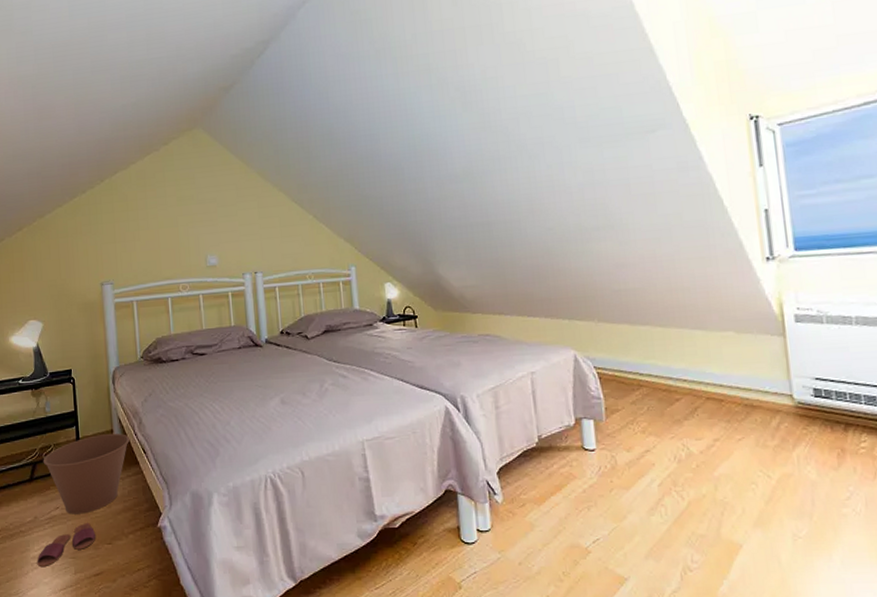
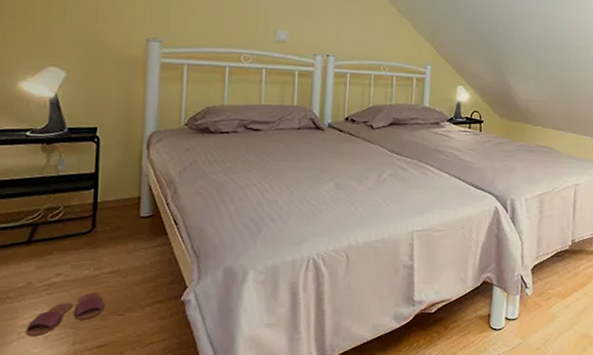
basket: present [43,433,130,514] -> none [47,200,161,283]

